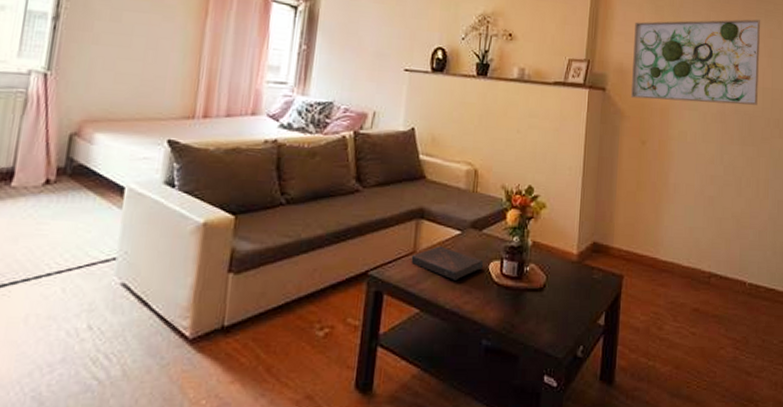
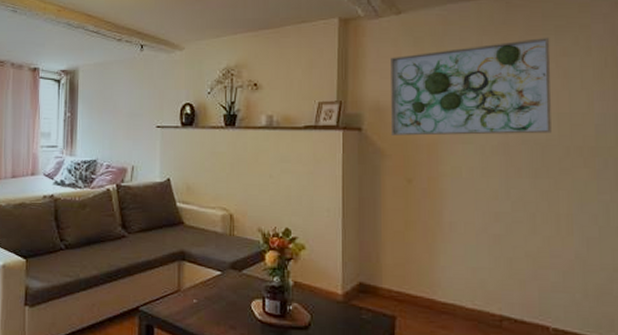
book: present [411,246,483,281] -> none [176,285,245,317]

